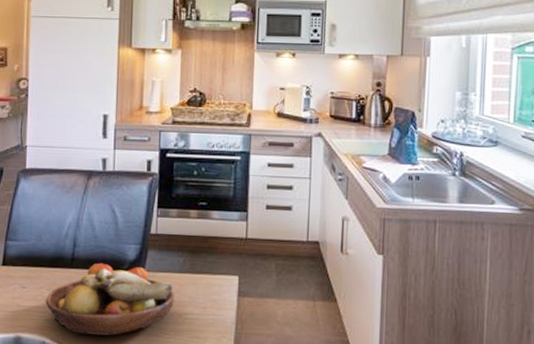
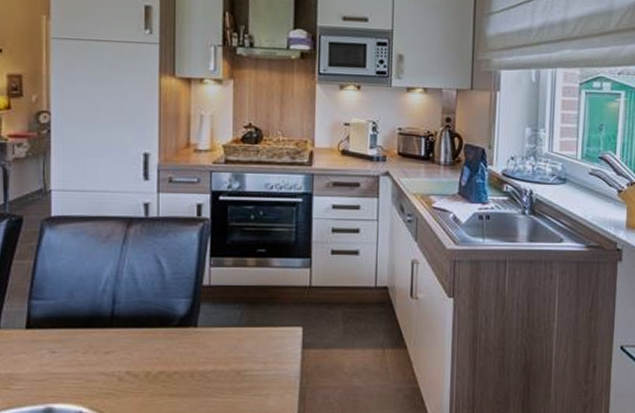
fruit bowl: present [45,263,175,336] -> none [80,320,232,400]

